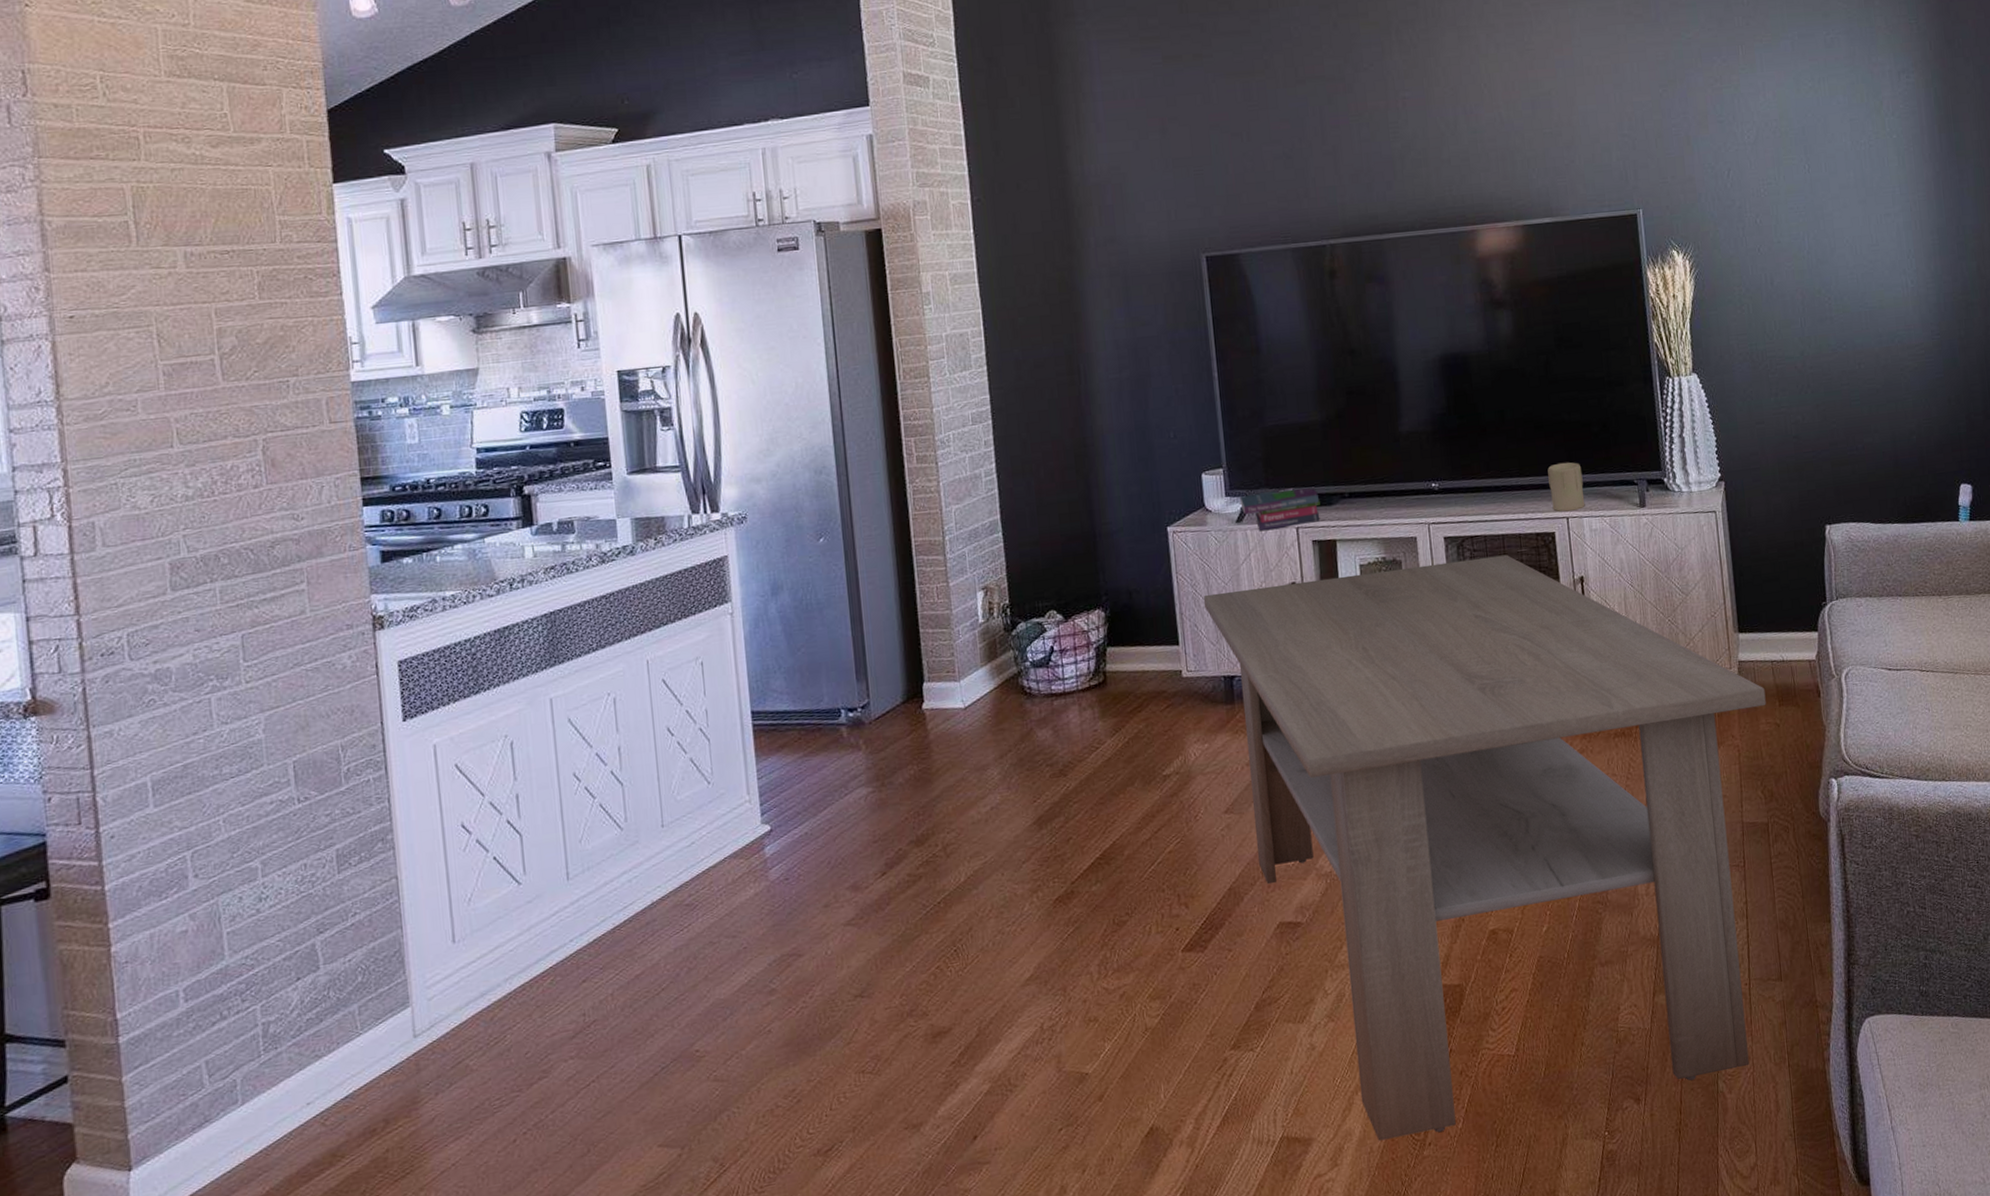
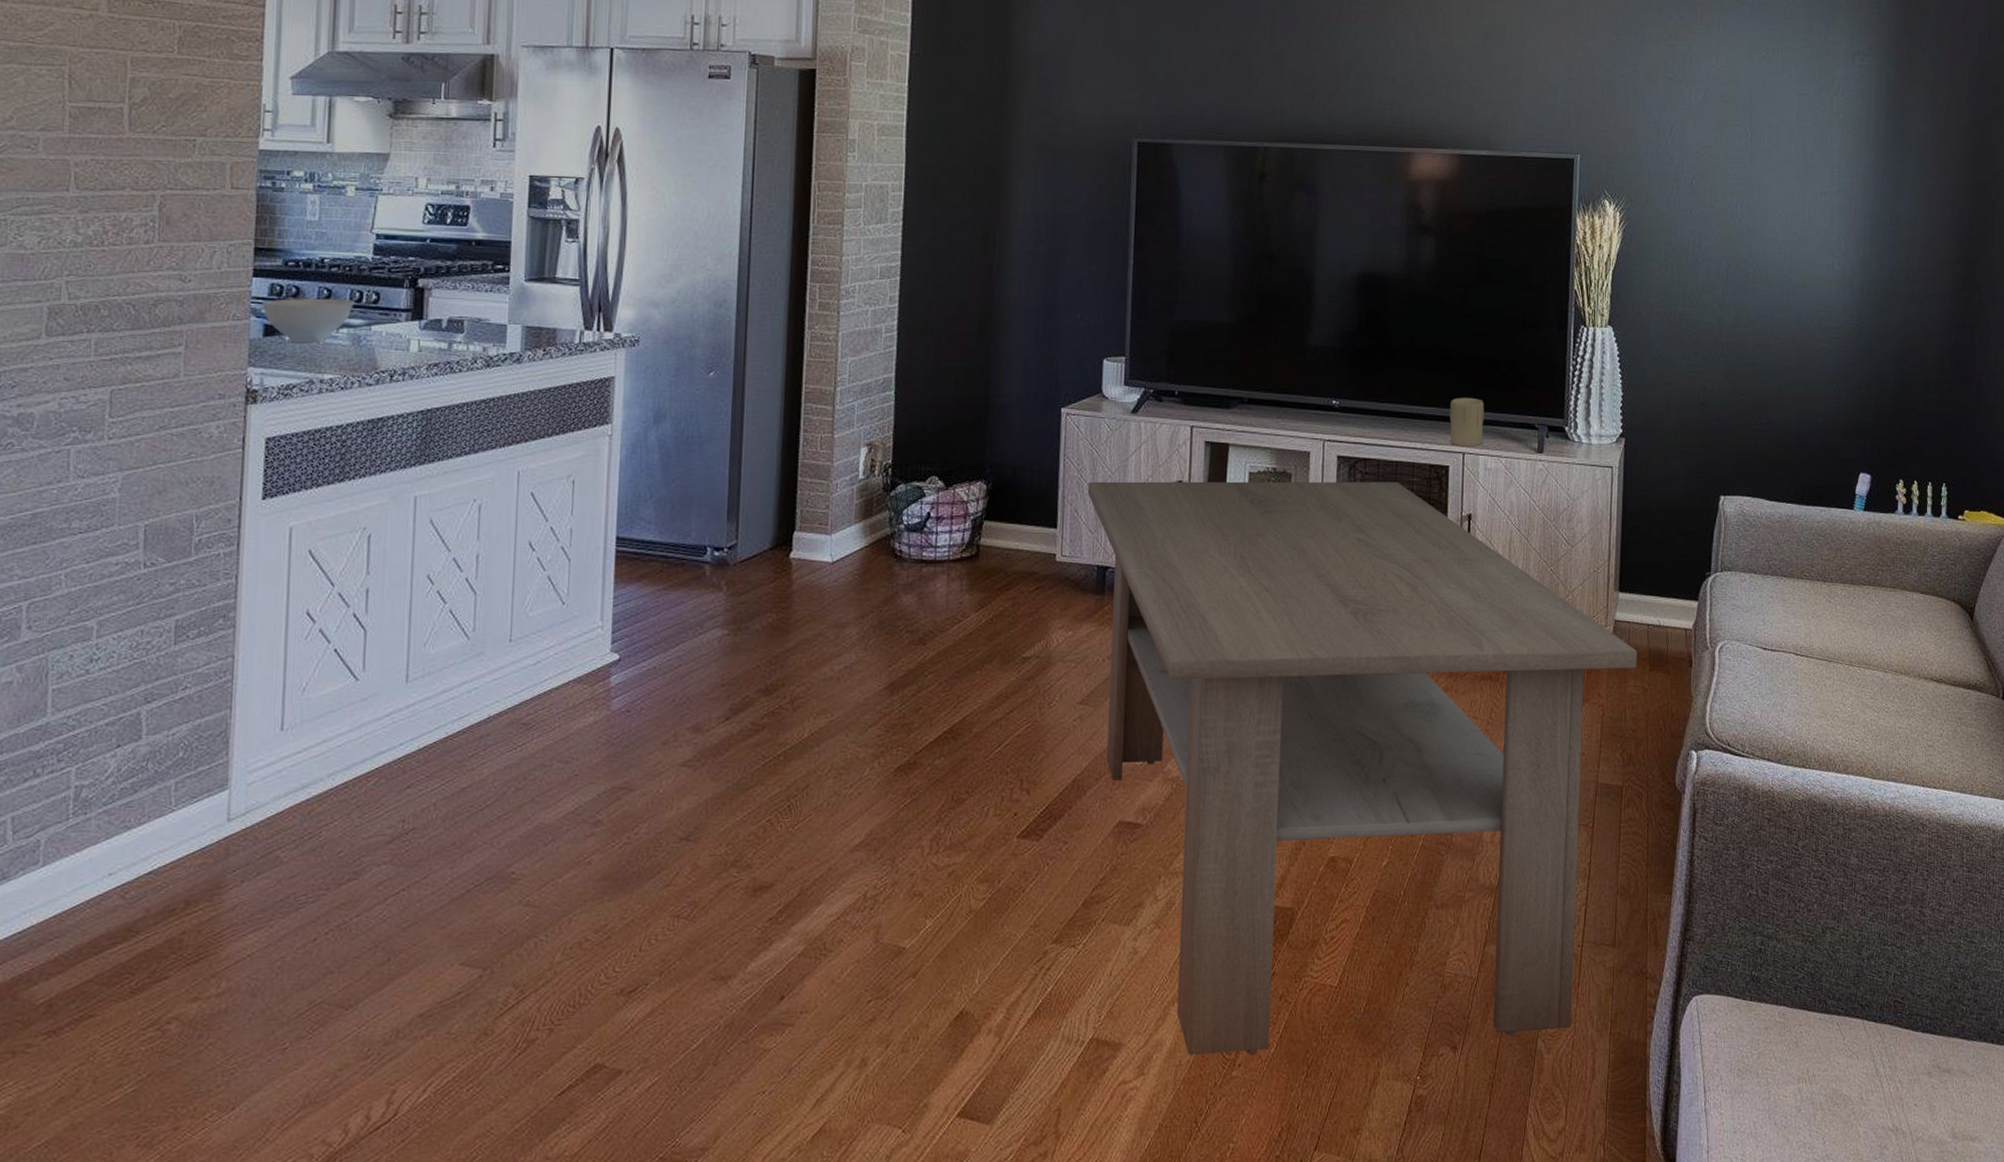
bowl: none [374,515,466,566] -> present [261,298,355,344]
books: present [1240,487,1320,532] -> none [1138,386,1218,425]

